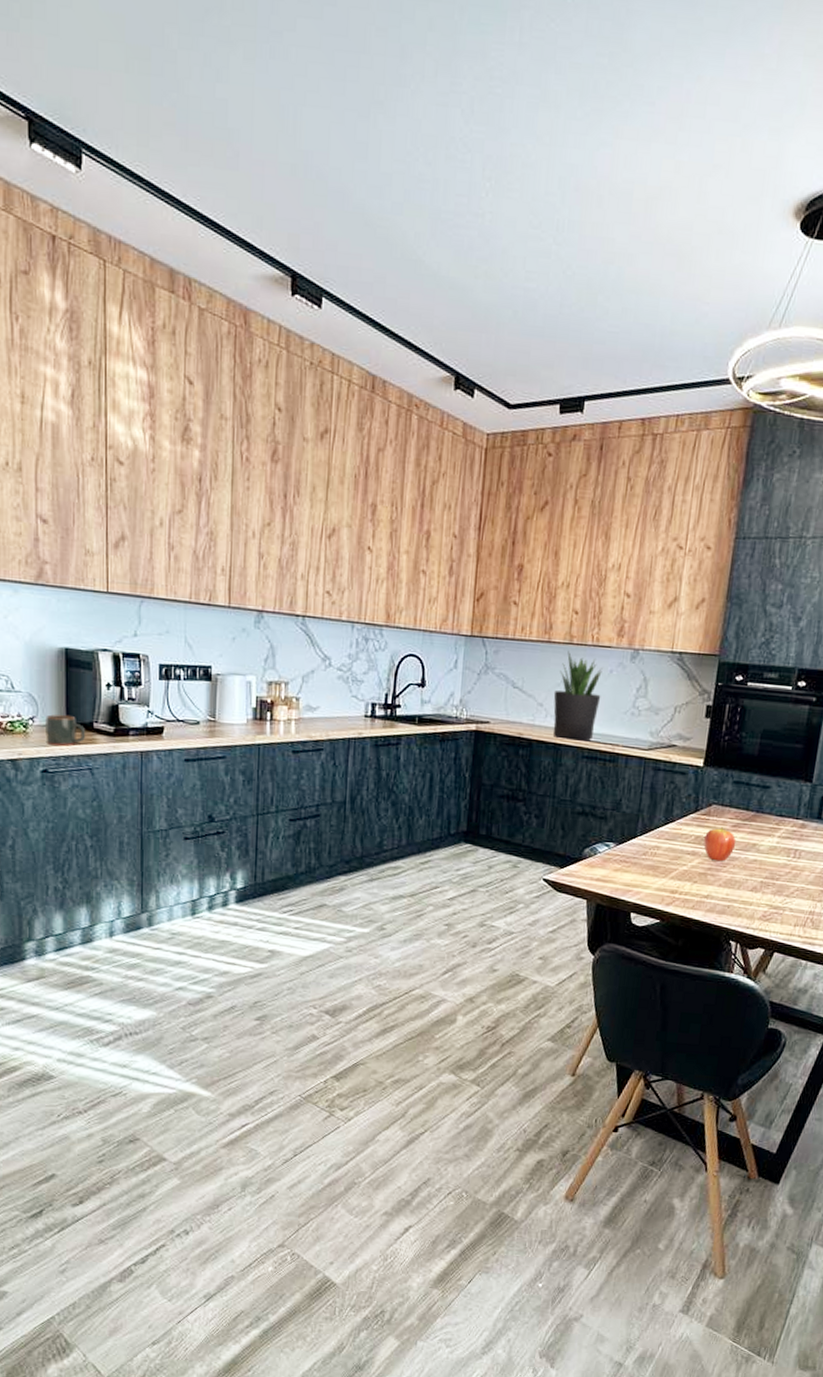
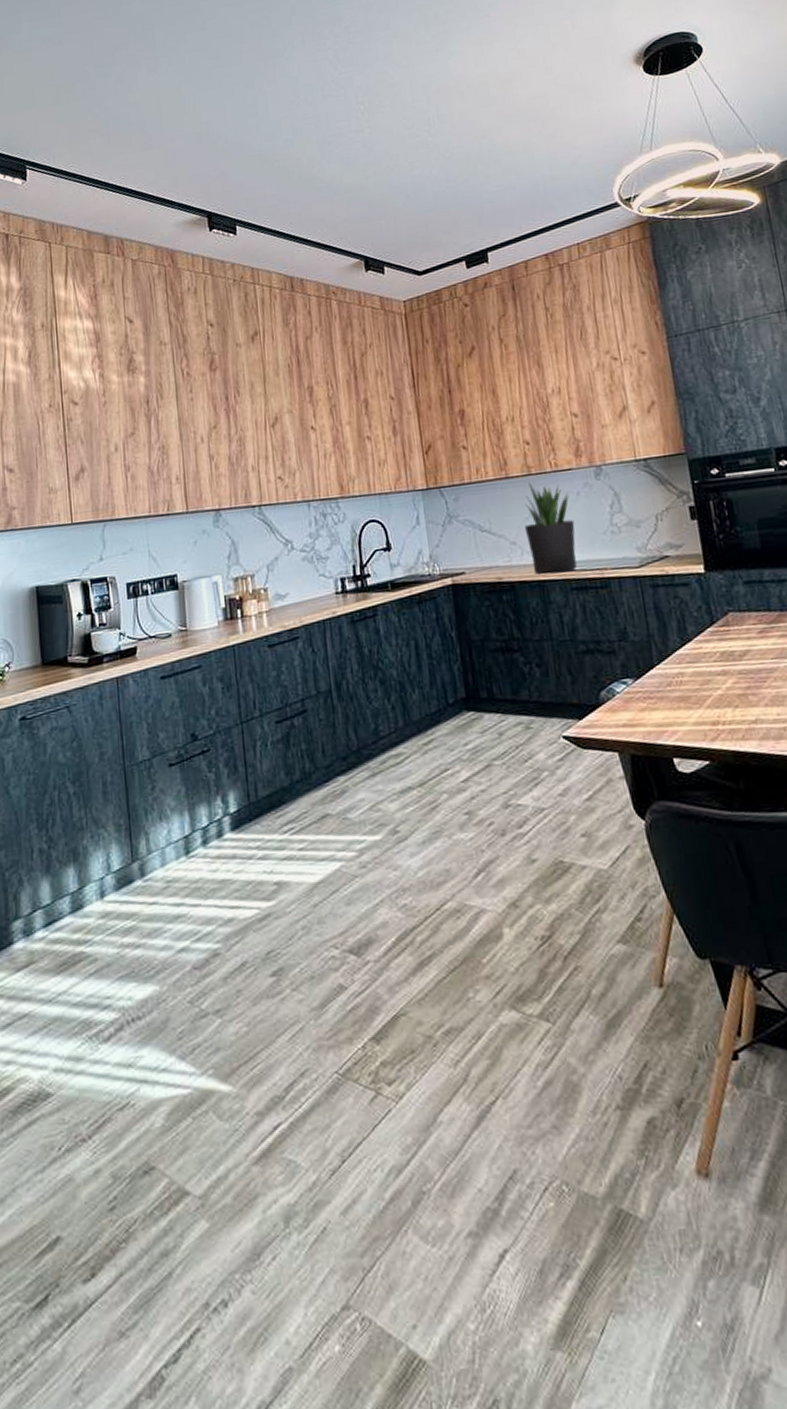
mug: present [46,714,85,747] -> none [21,654,60,690]
fruit: present [703,827,736,862] -> none [730,636,770,677]

